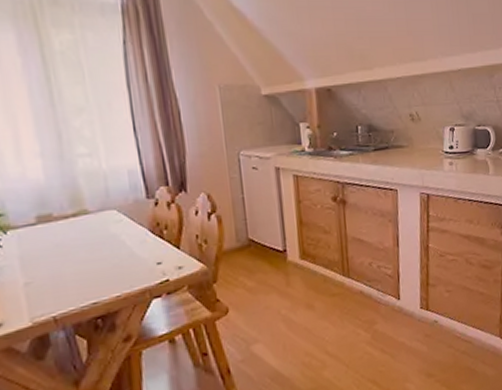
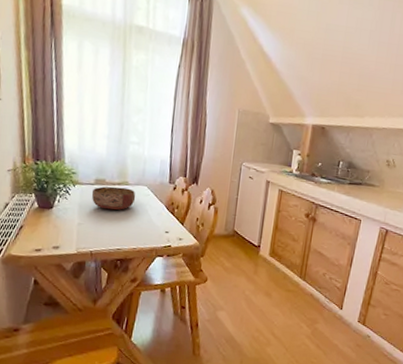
bowl: none [34,218,104,255] -> present [91,186,136,211]

